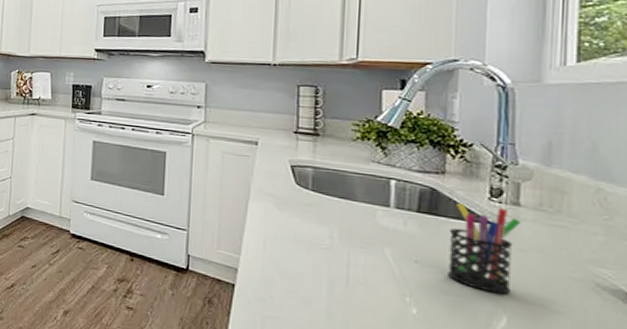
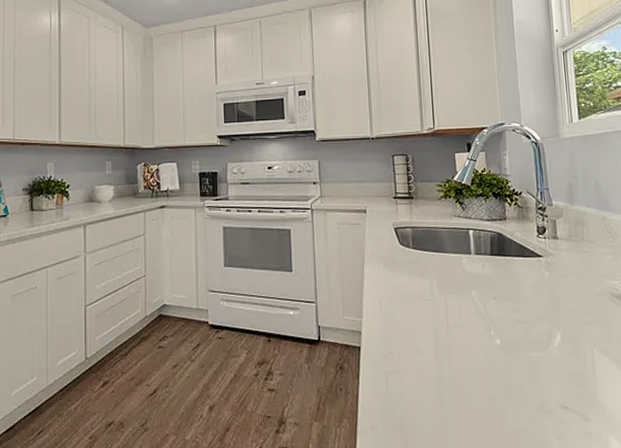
pen holder: present [448,202,520,295] -> none [515,242,561,315]

